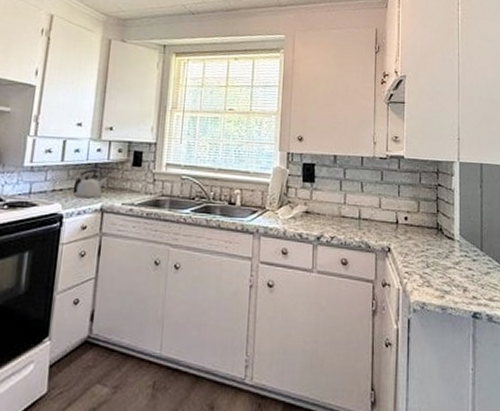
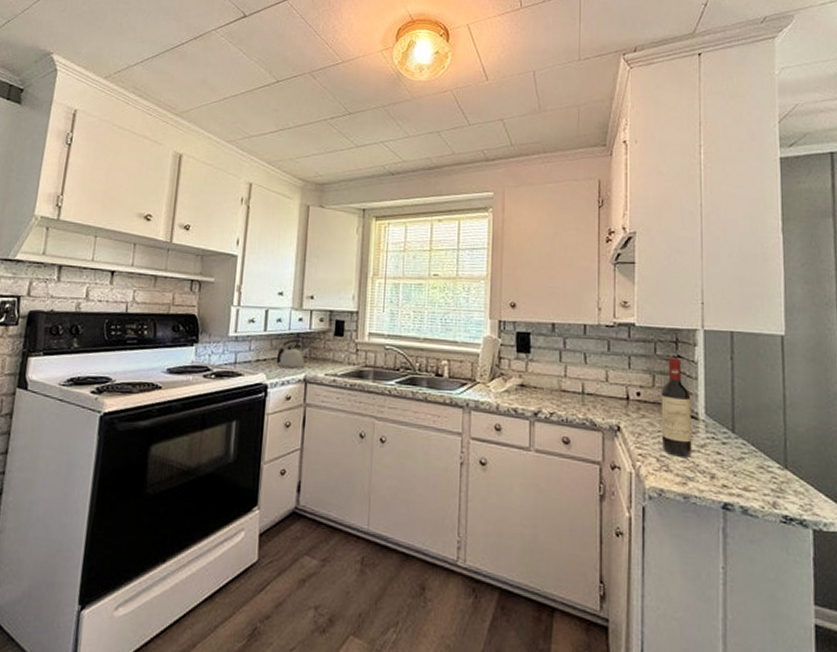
wine bottle: none [424,186,449,274] -> present [661,357,692,458]

